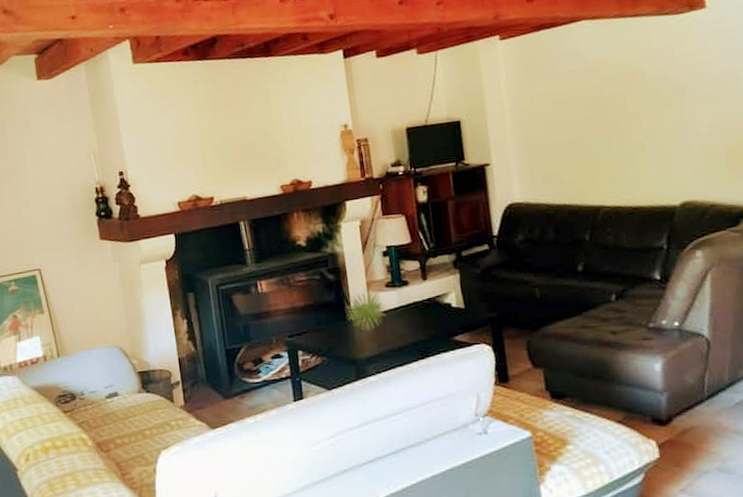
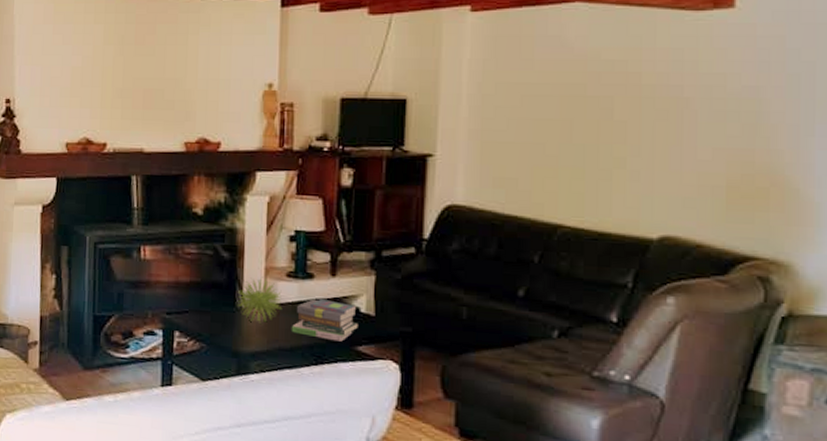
books: none [397,301,452,336] -> present [292,299,358,342]

